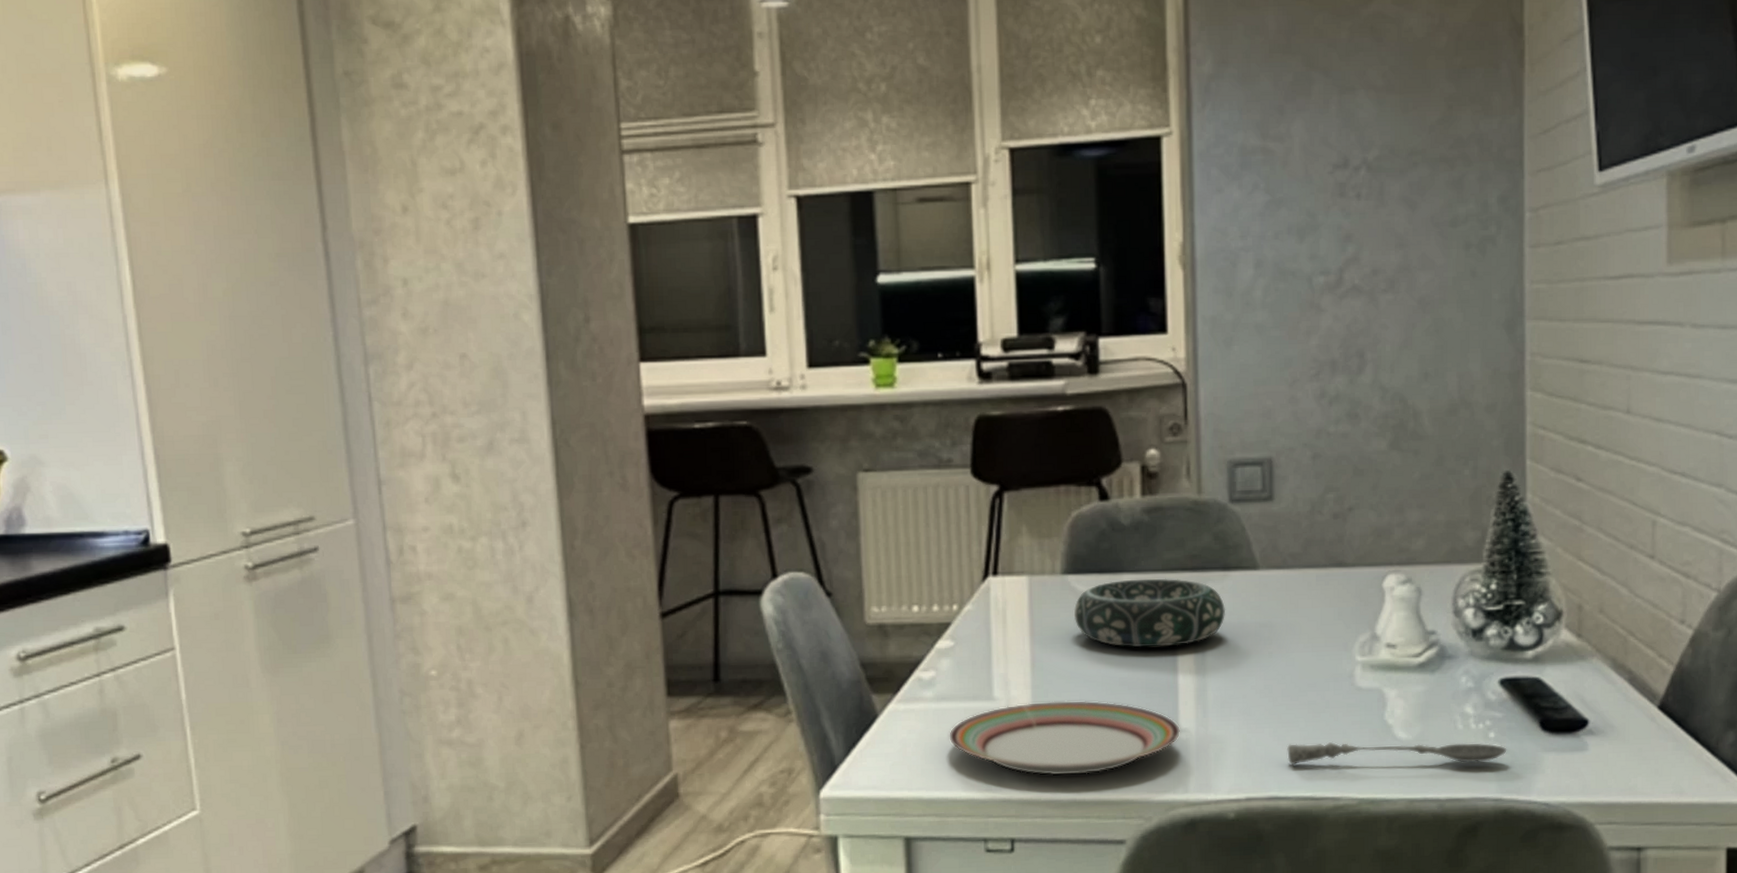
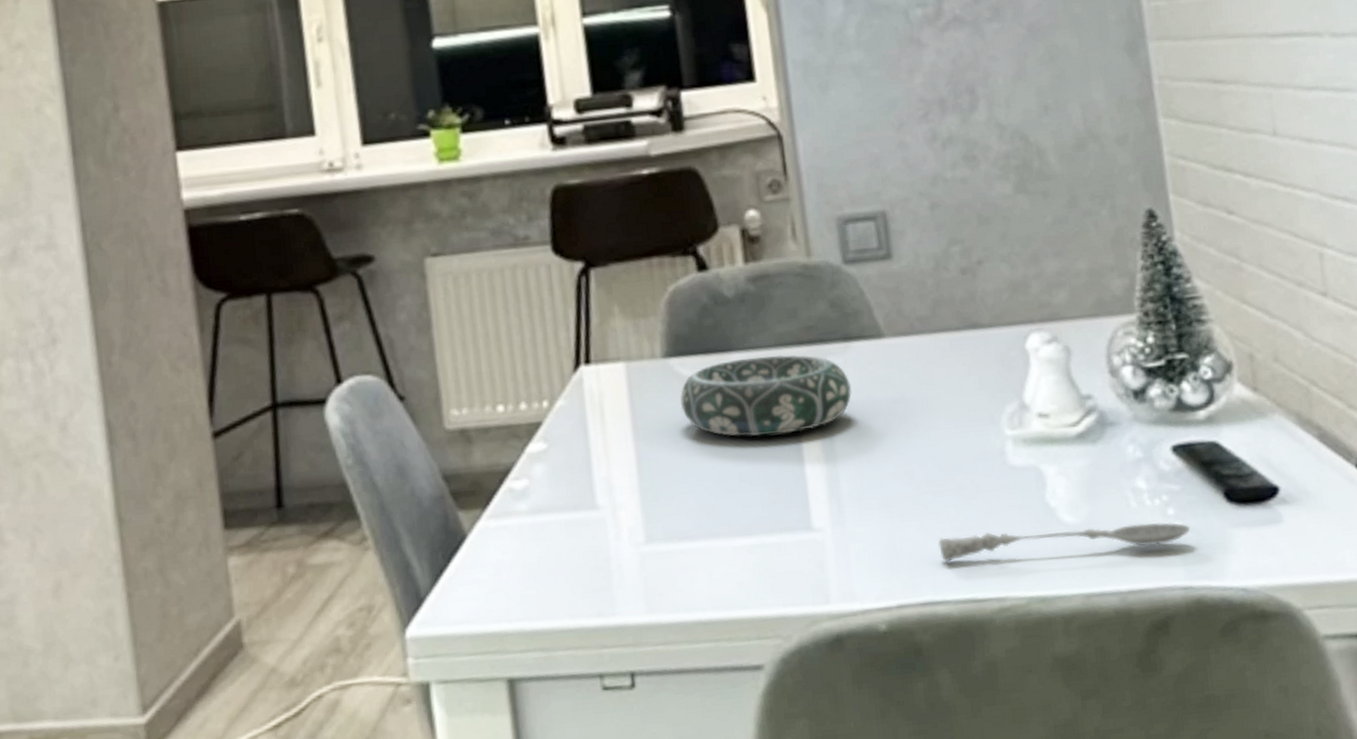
plate: present [948,700,1181,776] -> none [548,502,815,594]

